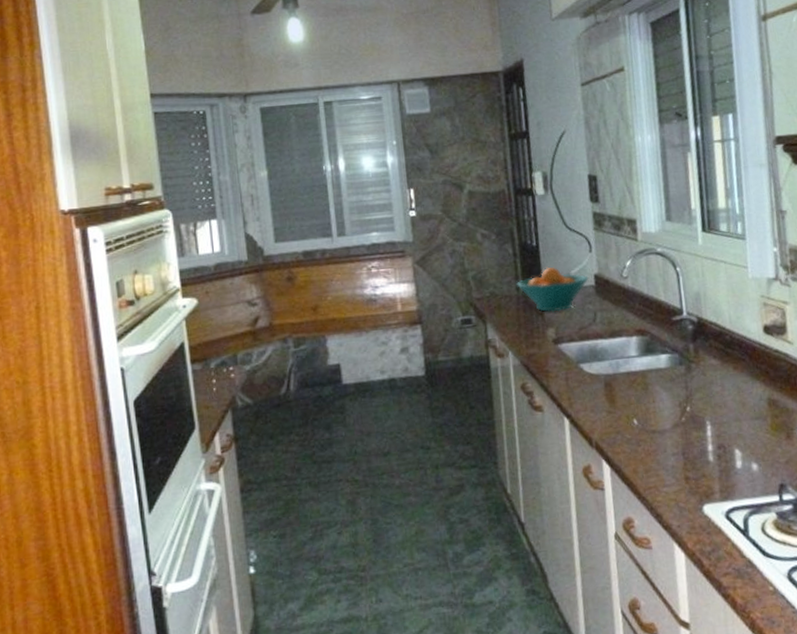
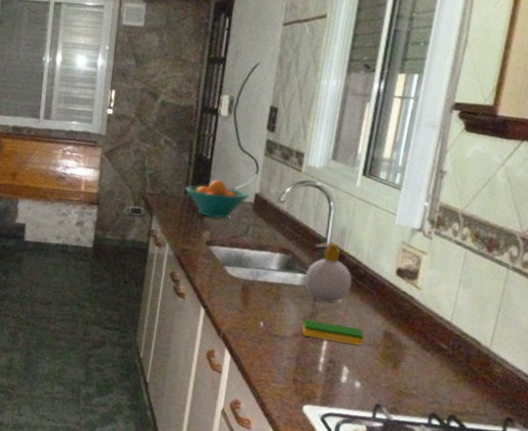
soap bottle: none [668,312,721,381] -> present [304,242,352,303]
dish sponge: none [679,402,749,425] -> present [302,319,364,346]

